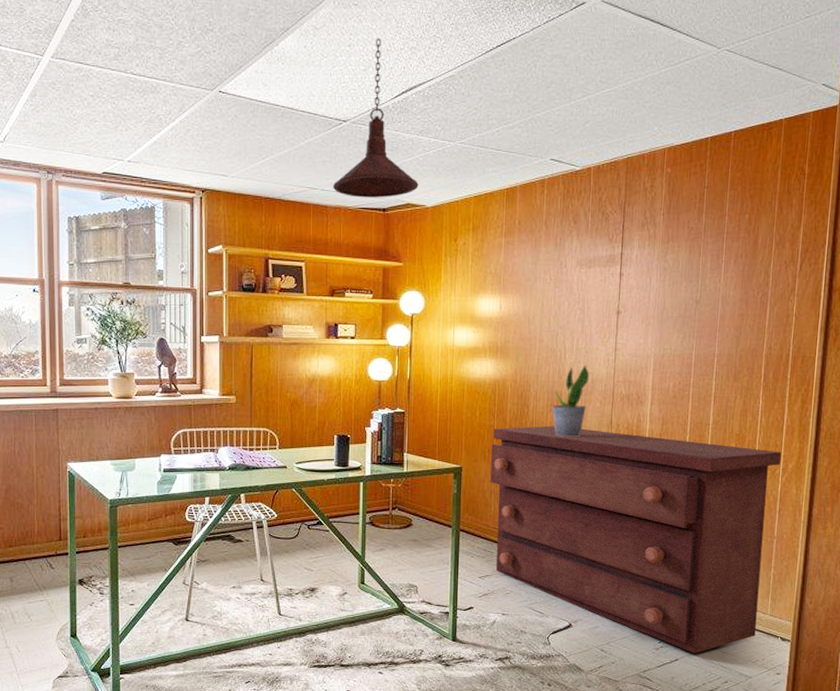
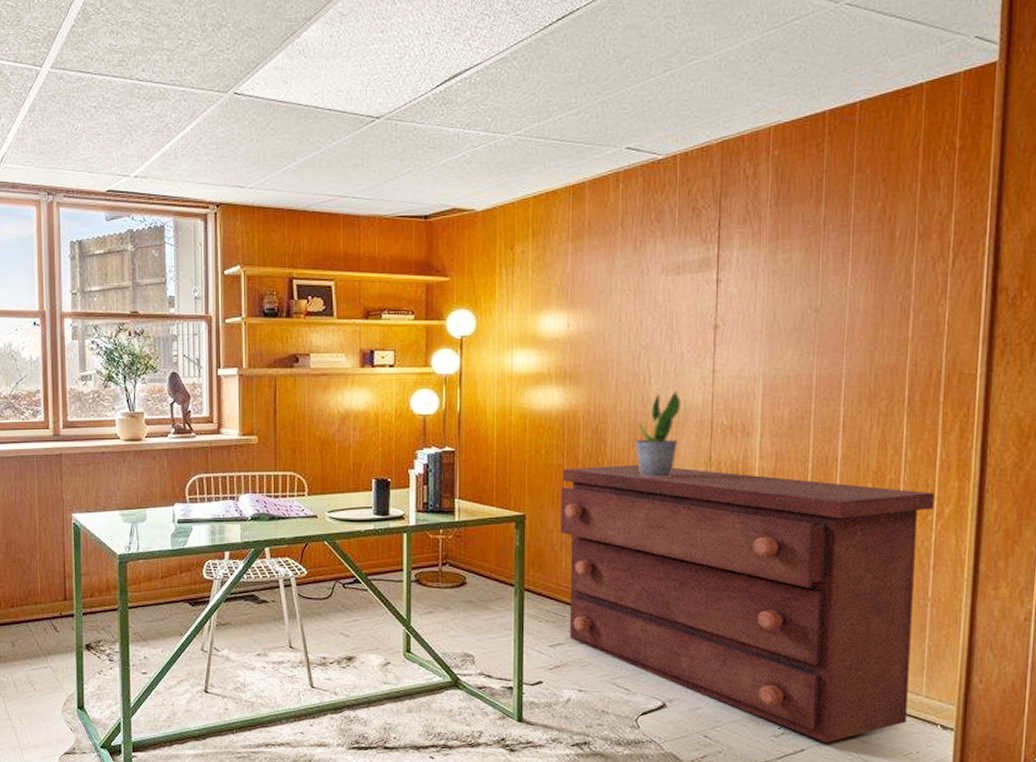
pendant light: present [332,38,419,198] -> none [364,20,466,205]

